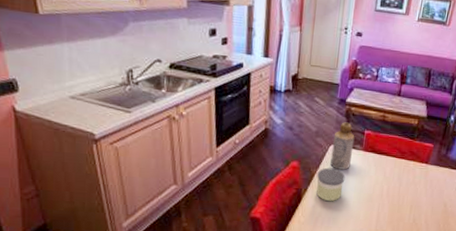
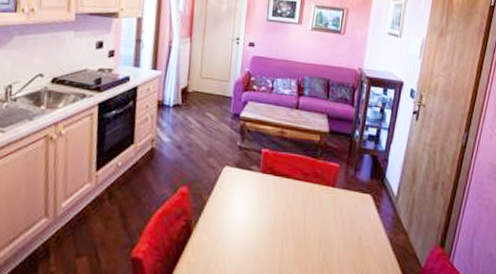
candle: present [316,167,346,202] -> none [209,193,242,236]
bottle: present [330,122,355,170] -> none [224,139,251,196]

